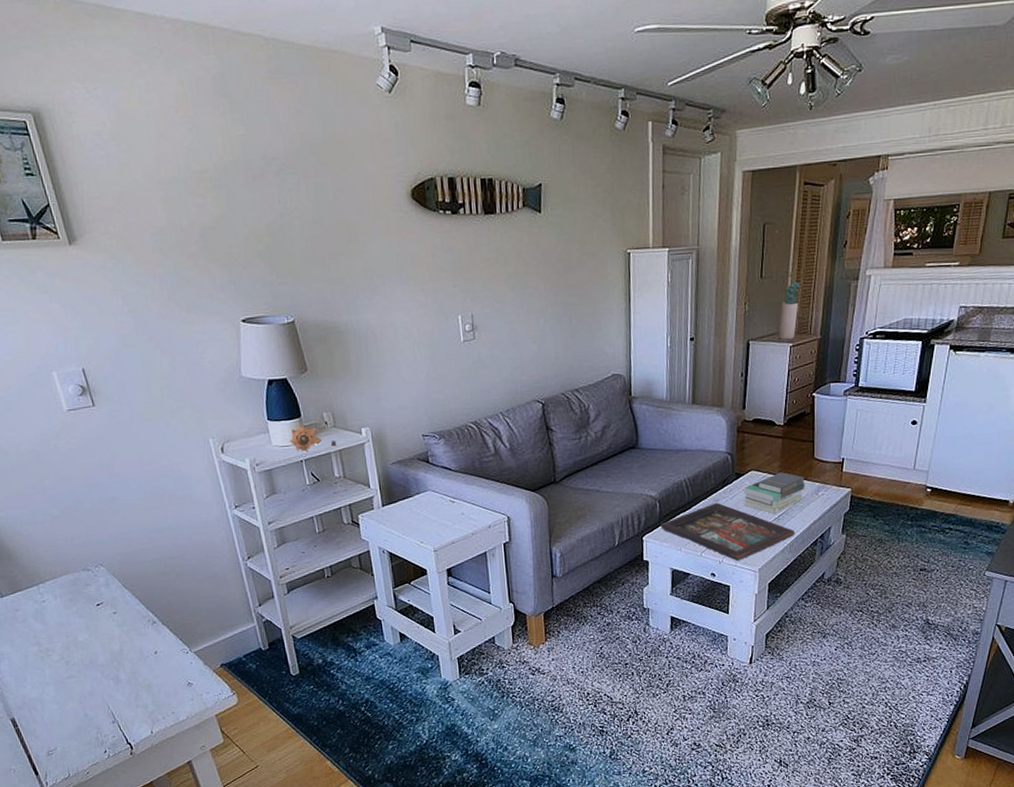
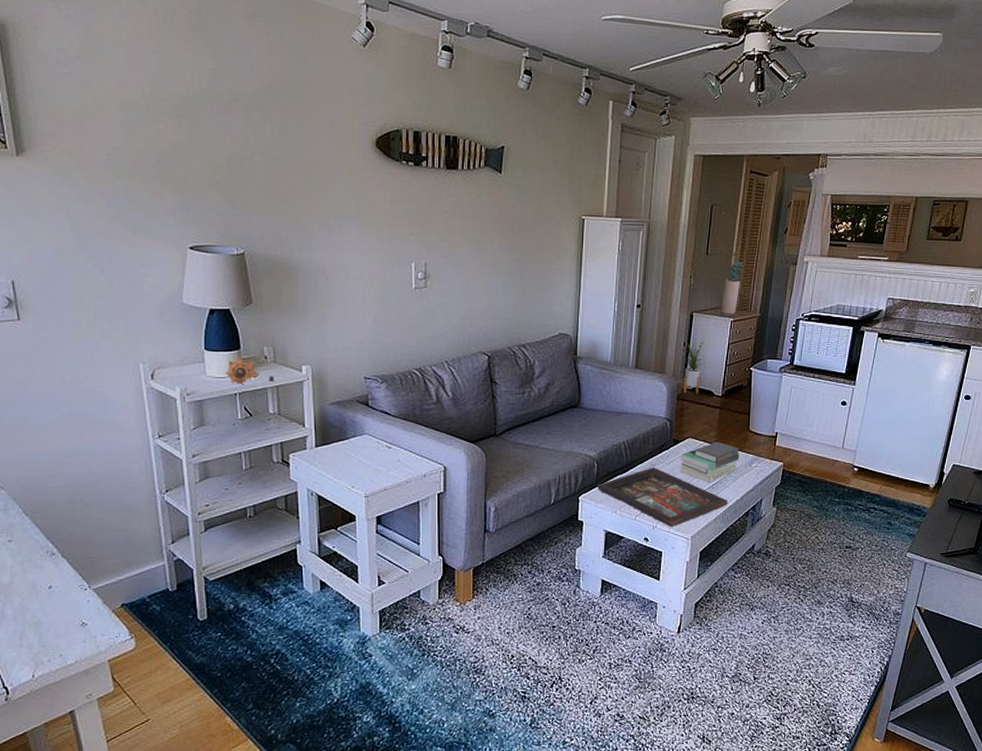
house plant: none [741,367,766,426] -> present [683,337,706,395]

